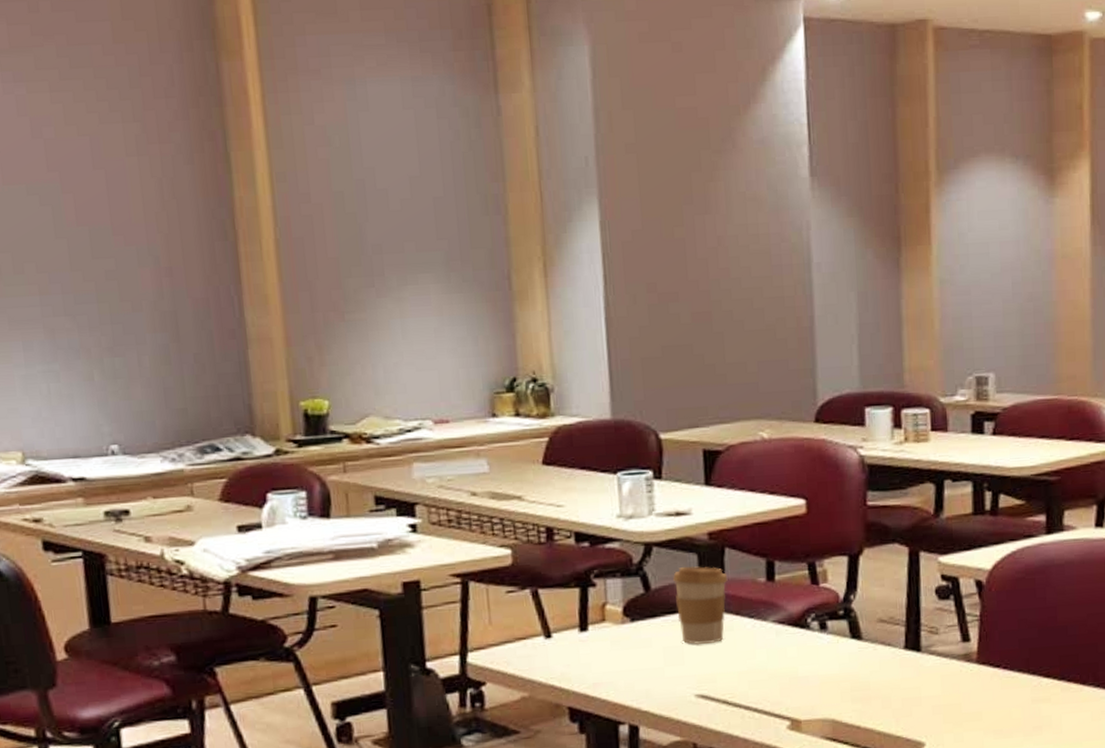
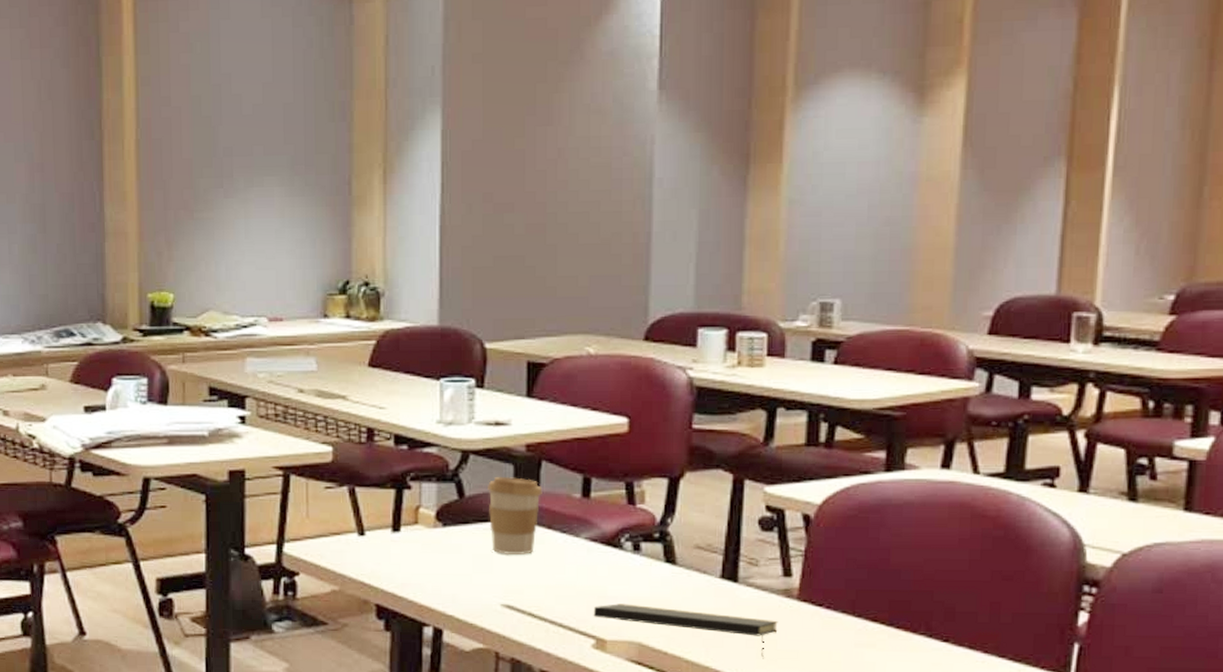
notepad: none [786,682,961,724] -> present [593,604,778,659]

